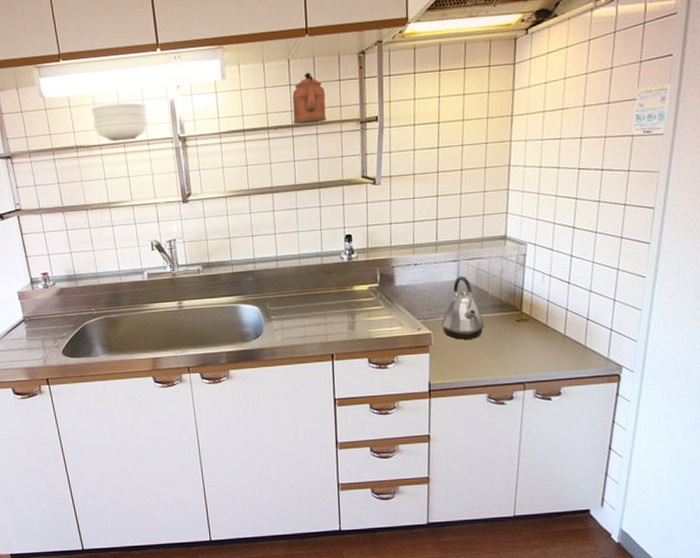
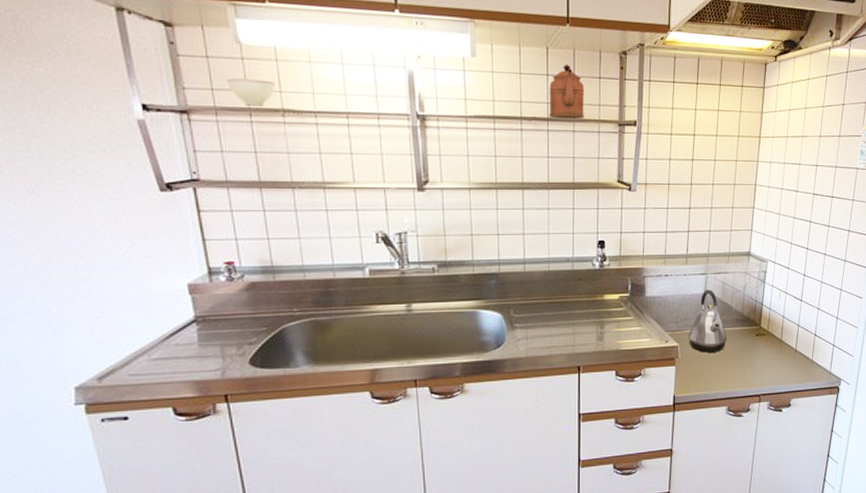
bowl: none [35,124,70,147] -> present [226,77,275,107]
bowl: present [90,103,148,141] -> none [305,64,379,111]

